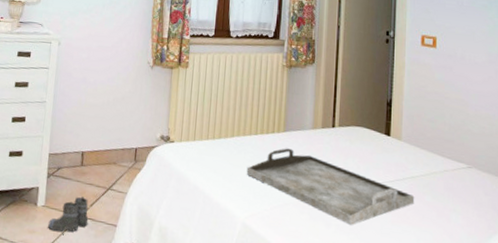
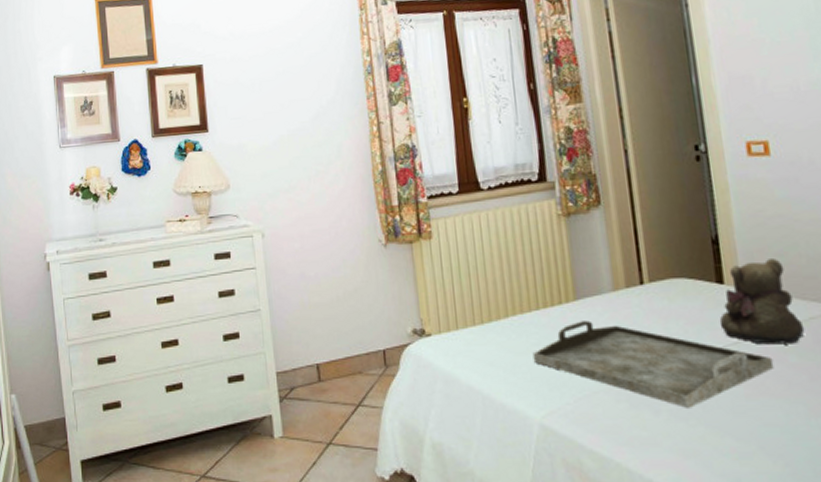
boots: present [48,197,90,236] -> none [292,419,342,470]
teddy bear: none [382,122,440,188] -> present [719,257,805,345]

